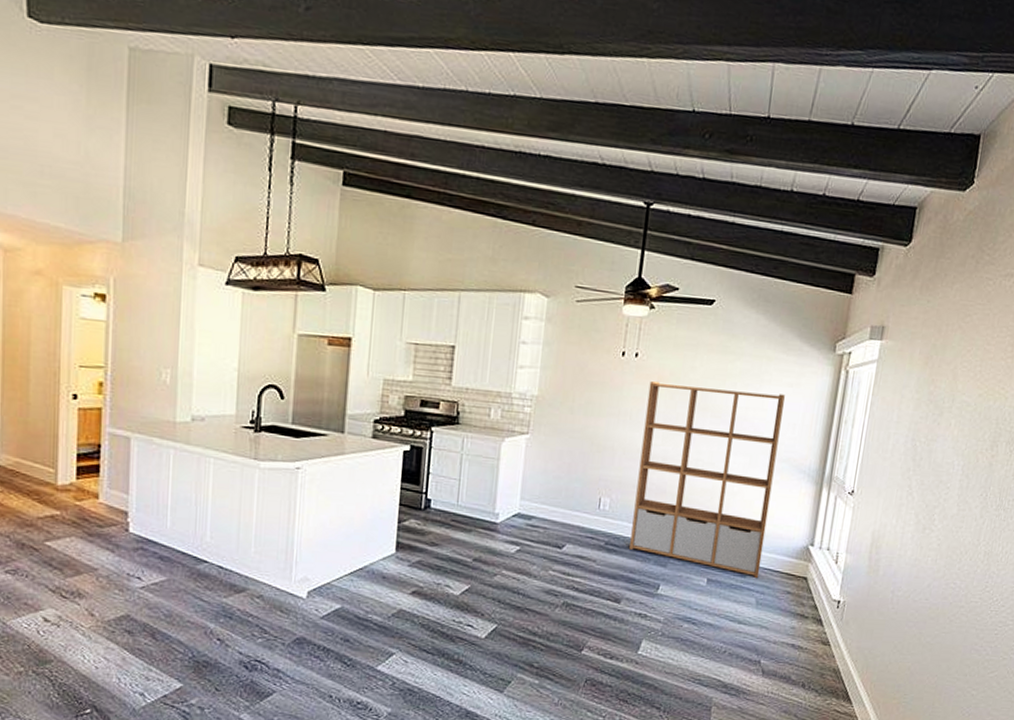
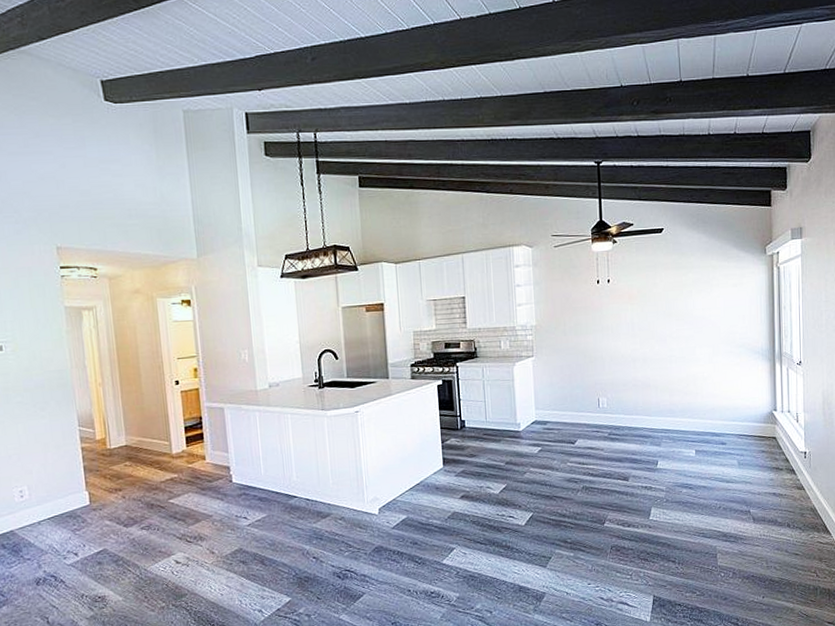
shelving unit: present [629,381,785,579] -> none [622,293,737,444]

